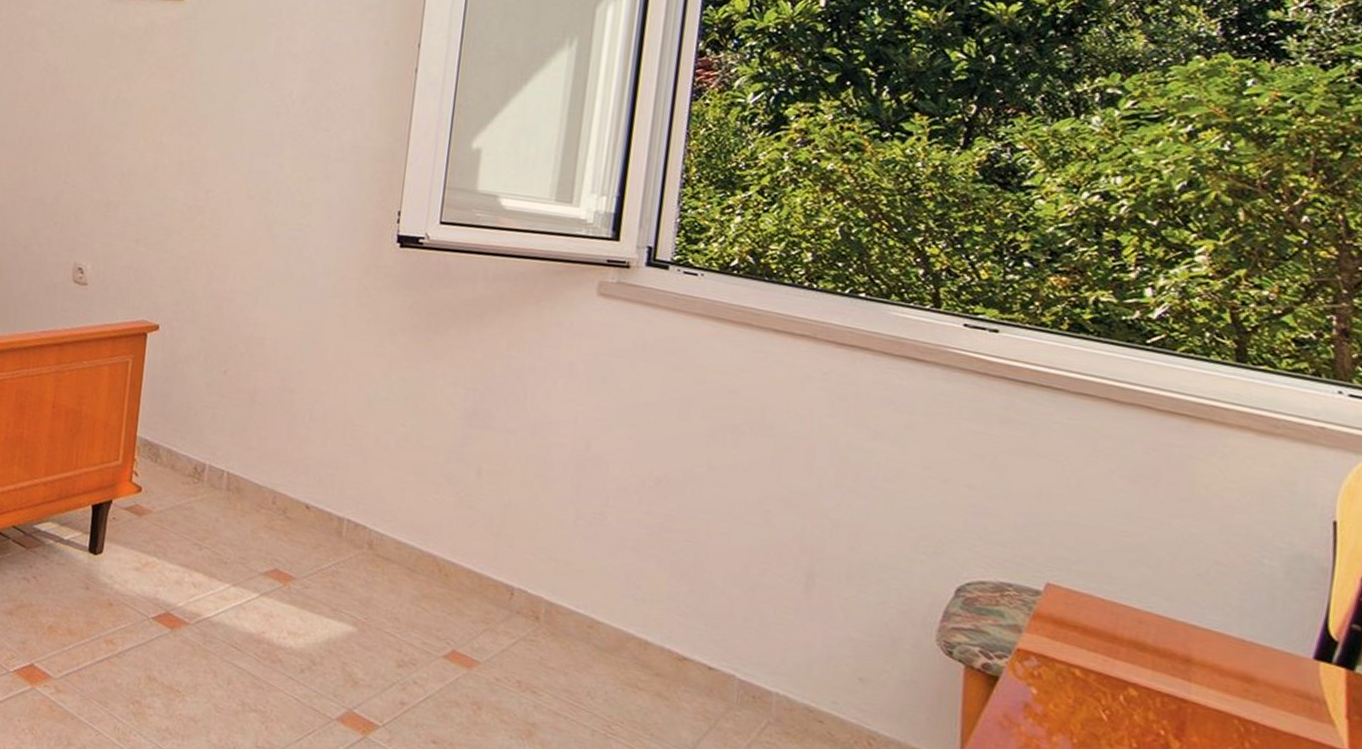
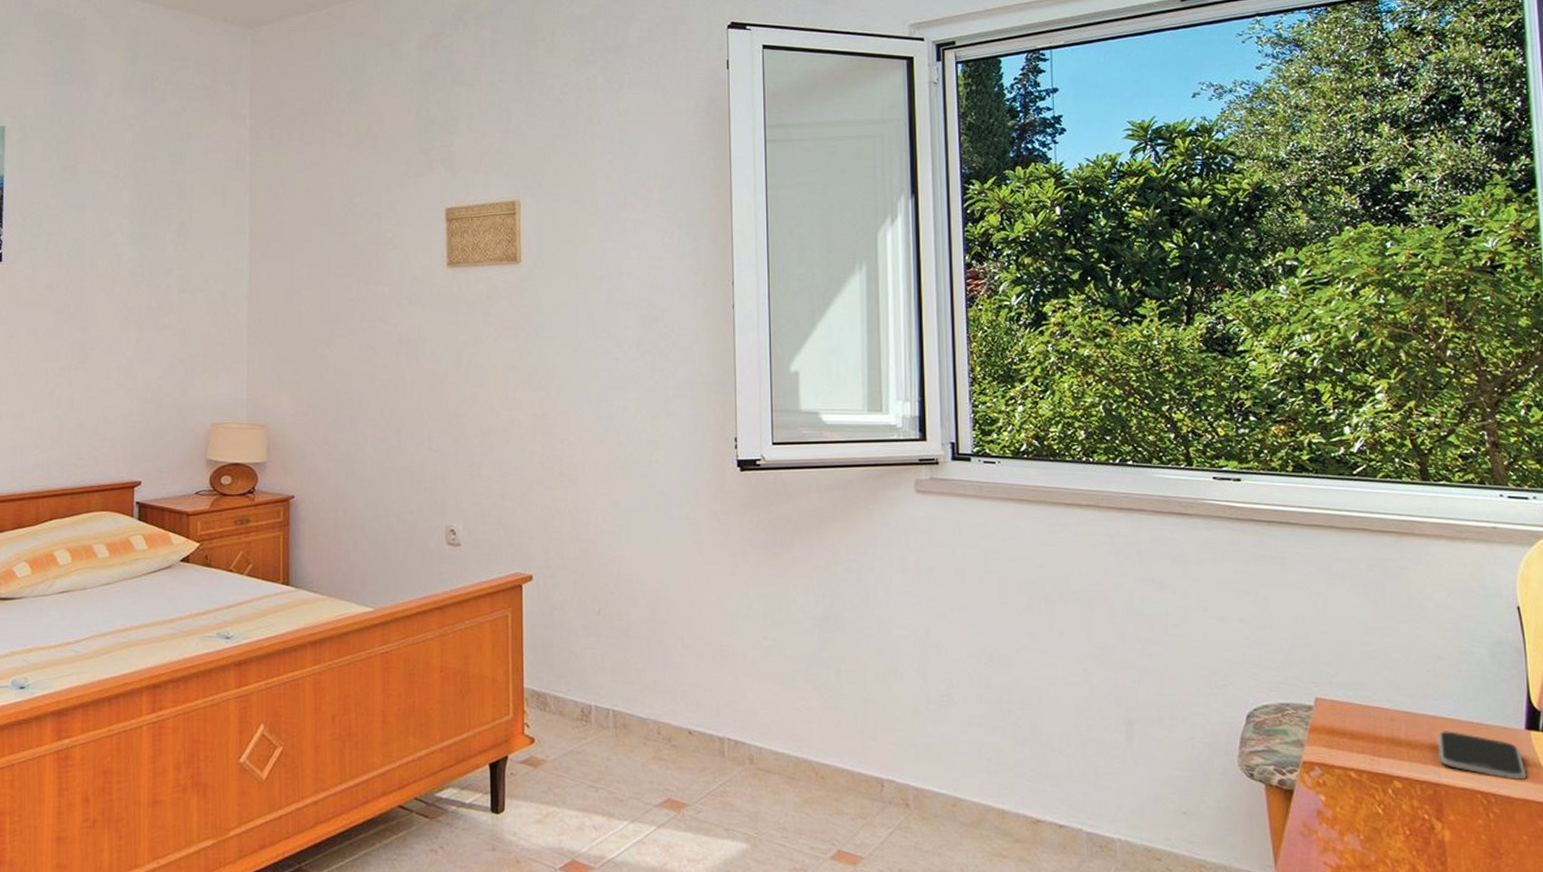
smartphone: none [1192,644,1305,714] -> present [1436,731,1527,780]

